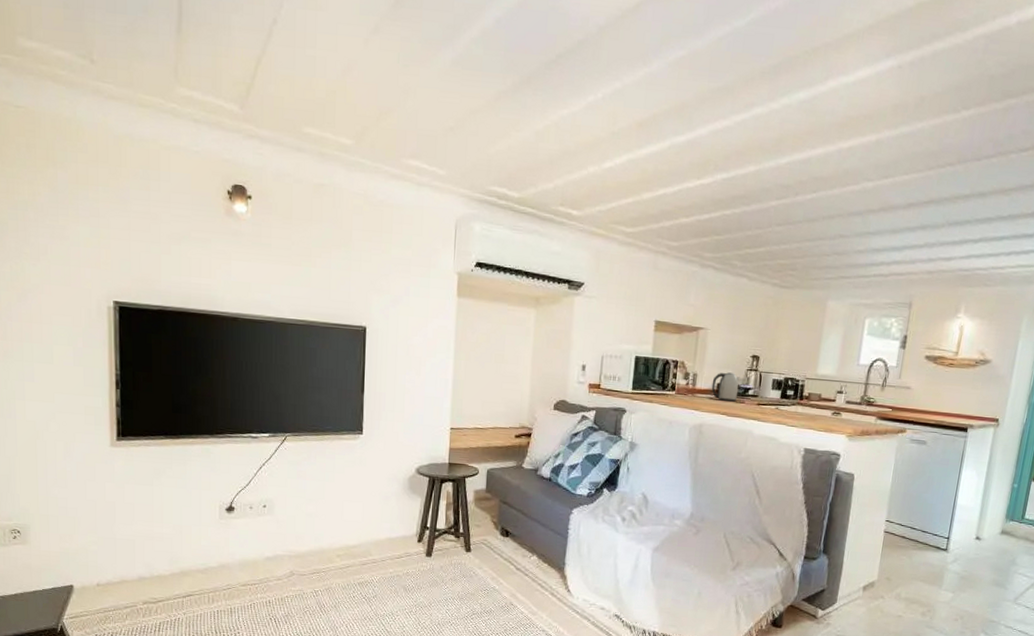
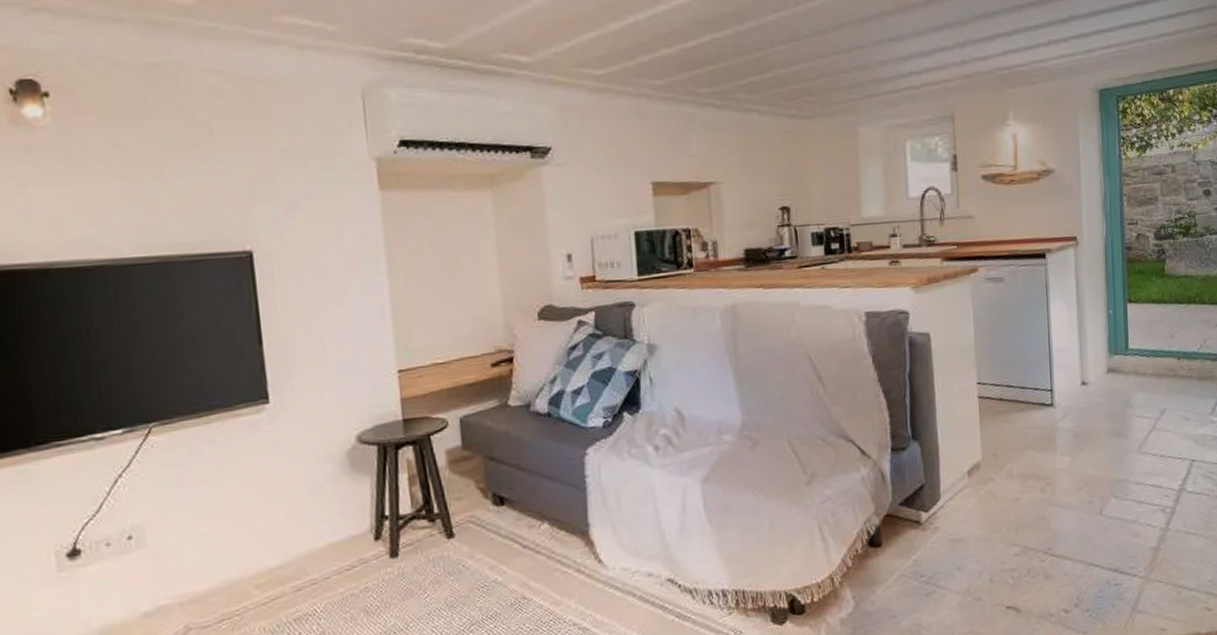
kettle: present [711,372,740,403] -> none [737,233,773,272]

